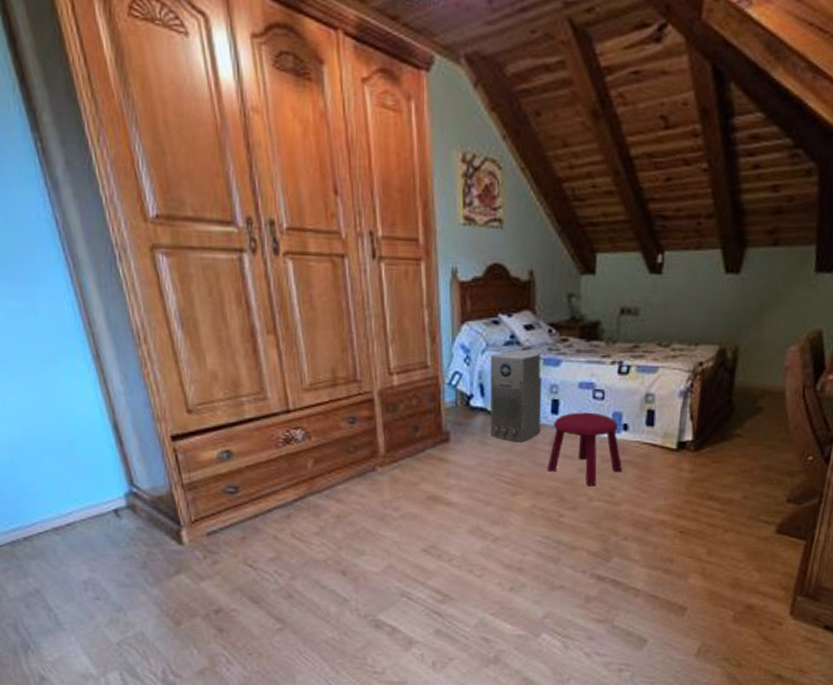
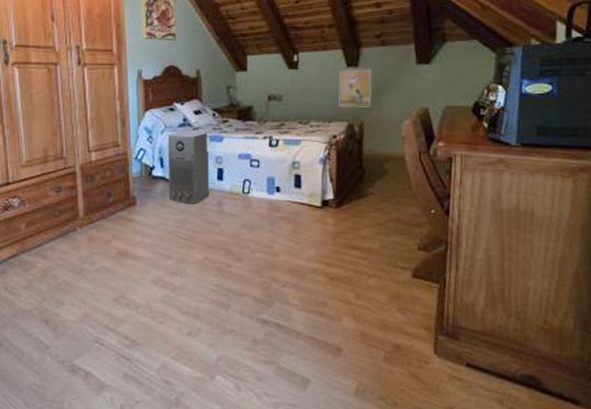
stool: present [547,412,622,486] -> none [216,178,277,240]
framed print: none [710,276,757,327] -> present [338,69,372,107]

